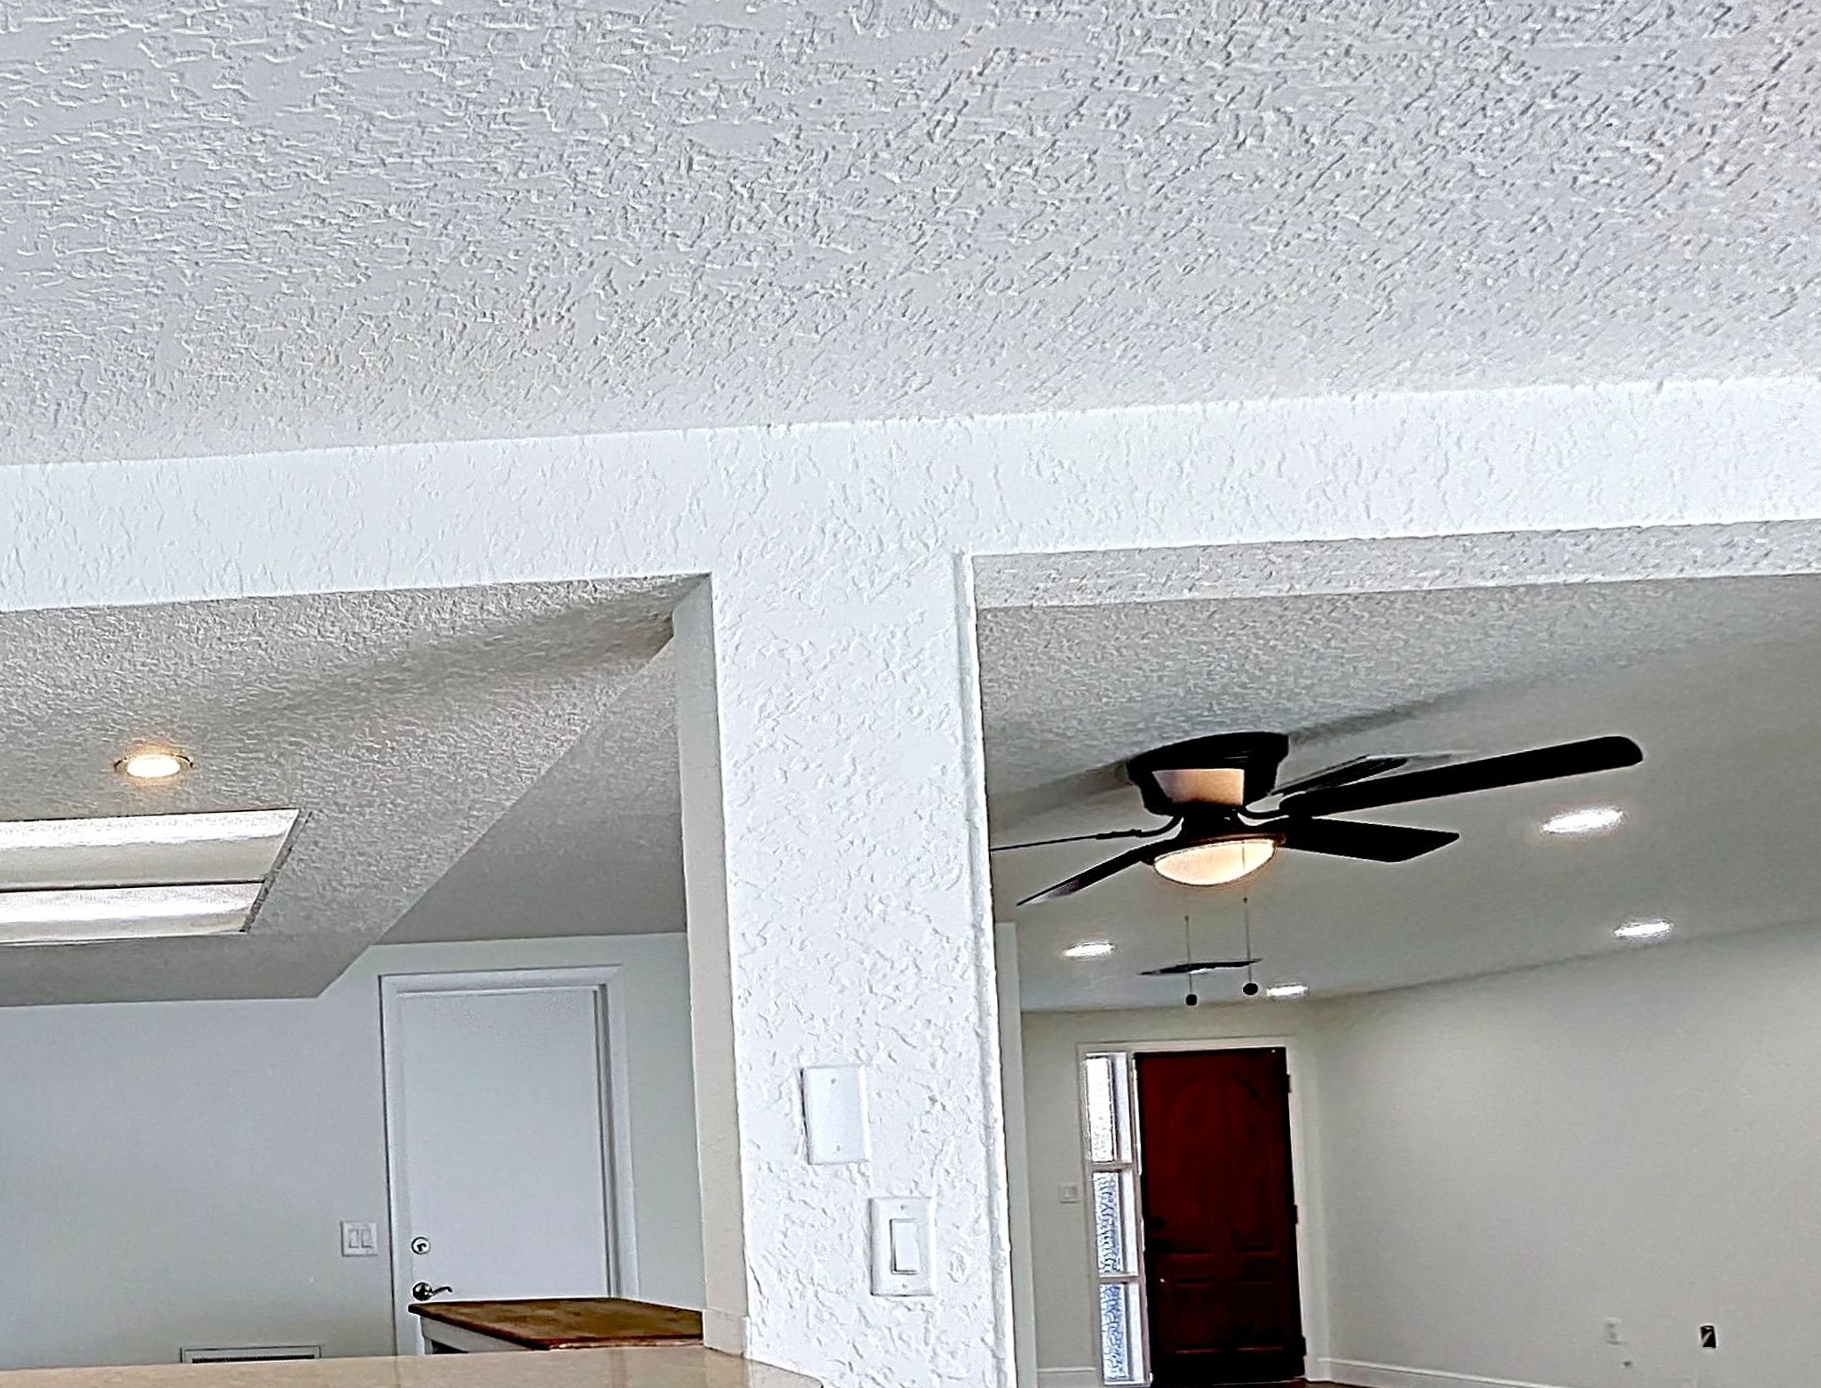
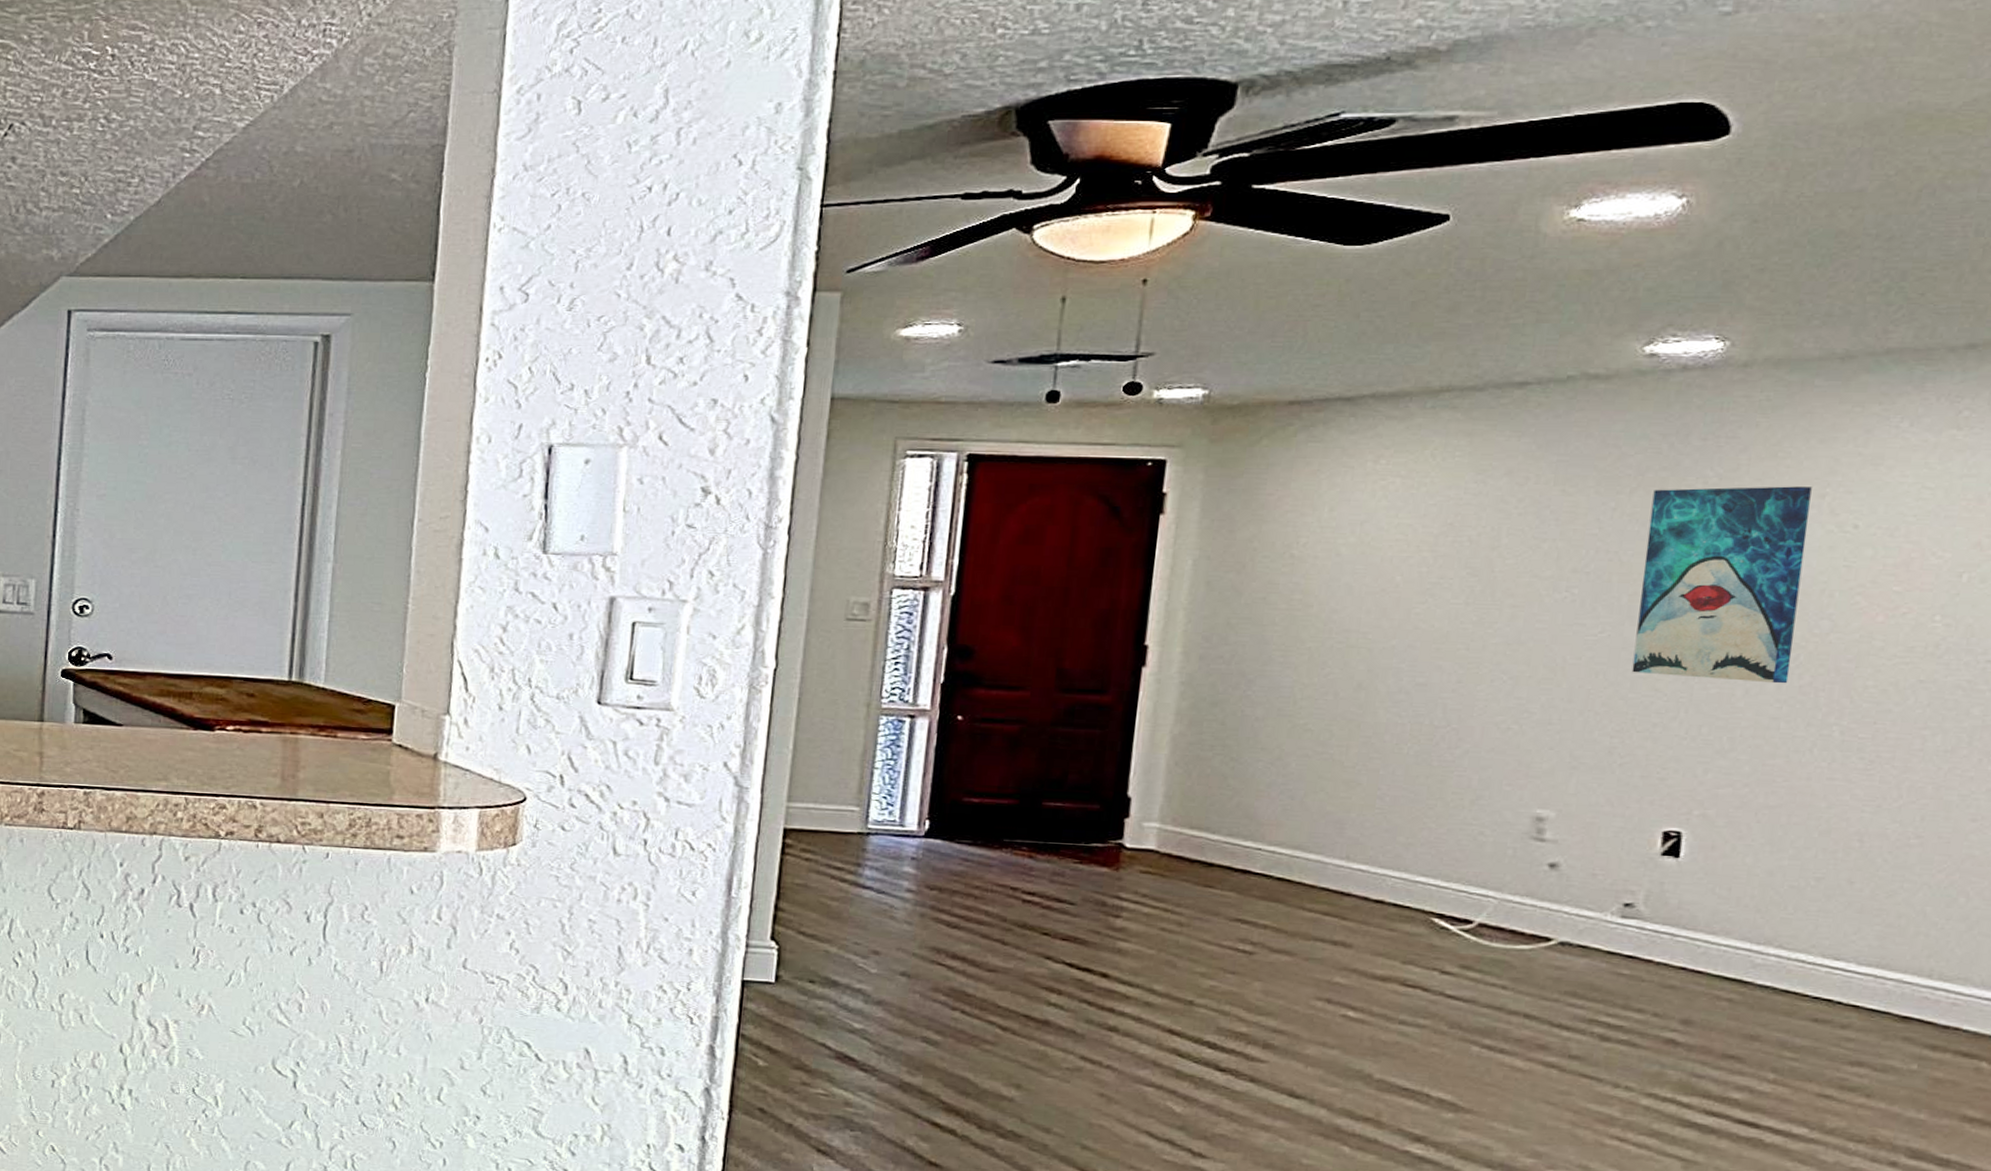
wall art: none [1642,1035,1765,1197] -> present [1631,486,1812,684]

